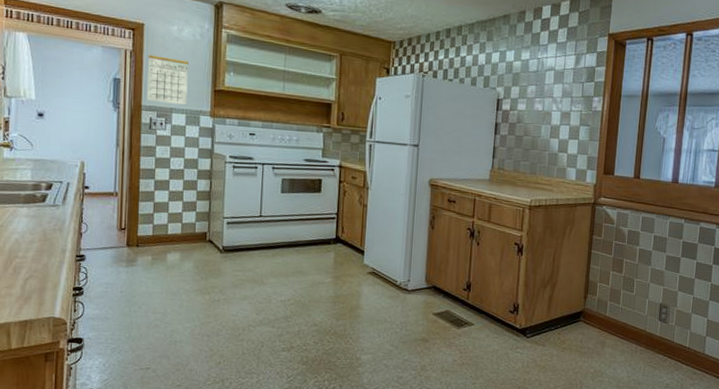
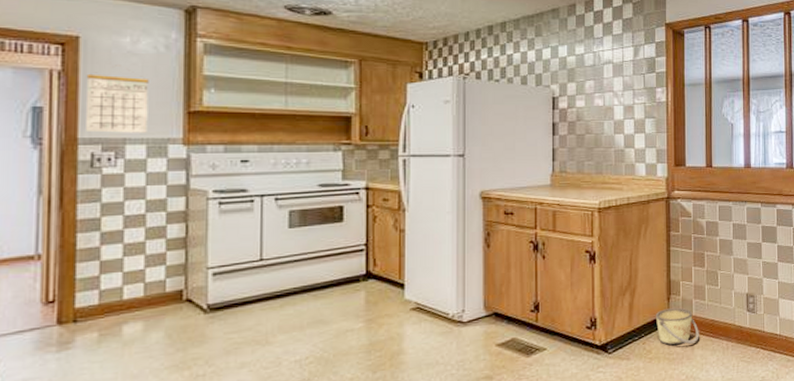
bucket: none [571,306,611,342] -> present [655,307,699,346]

